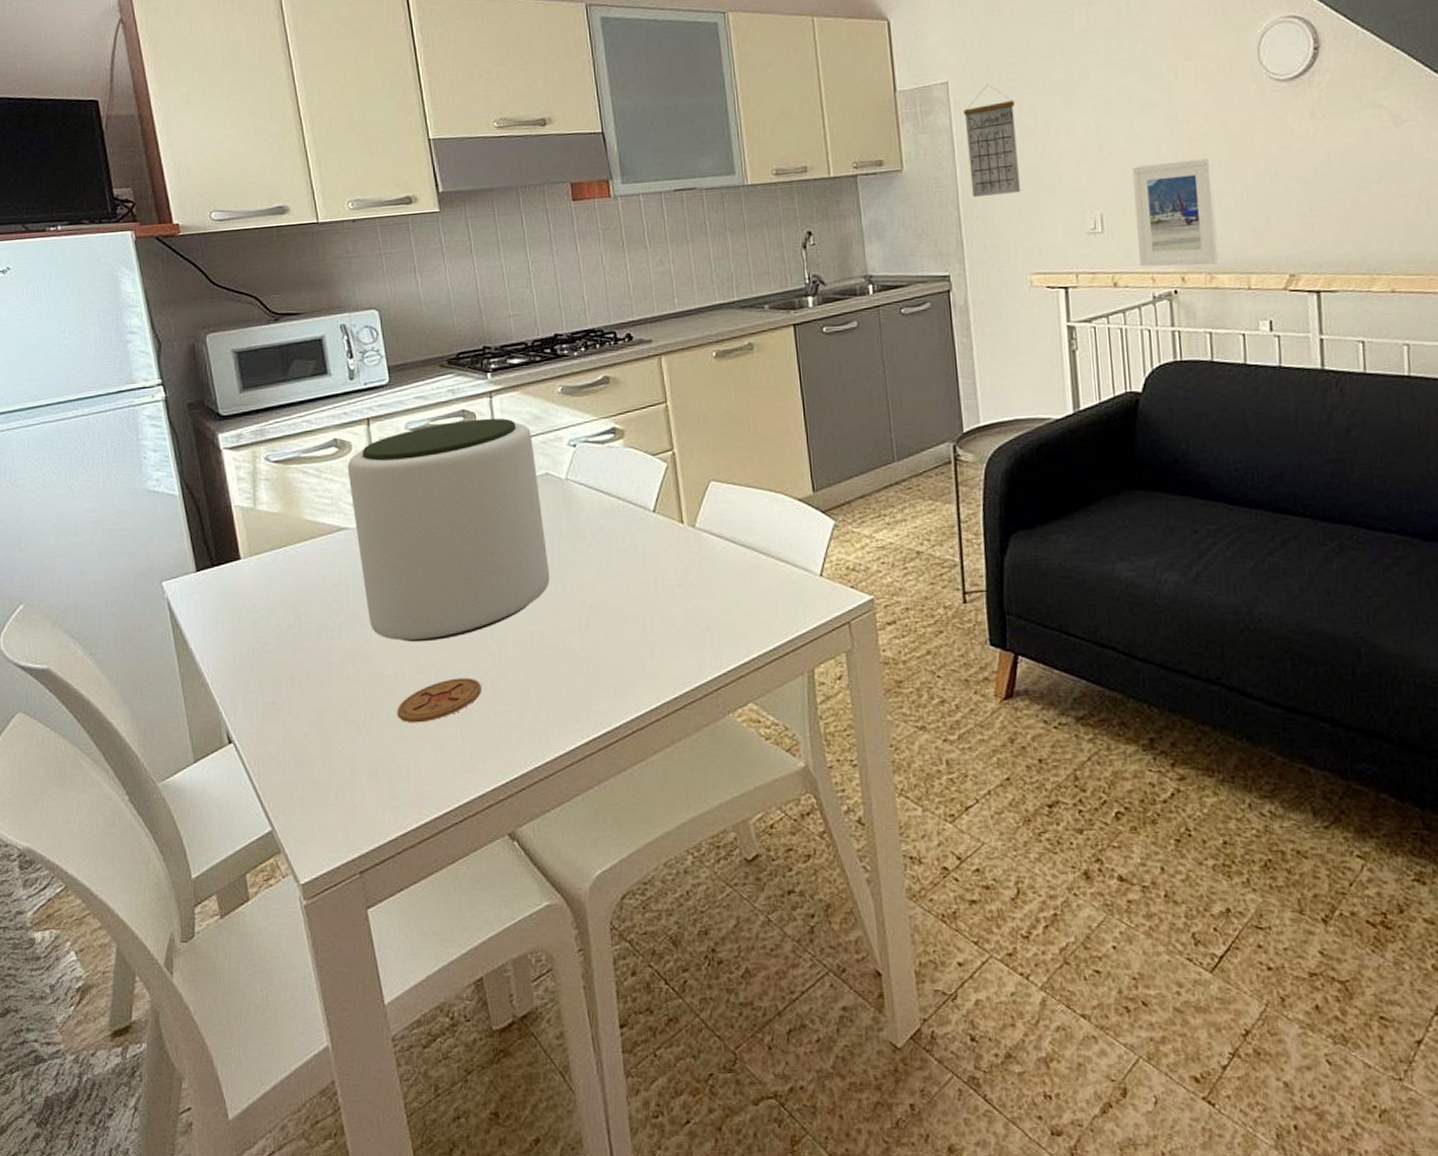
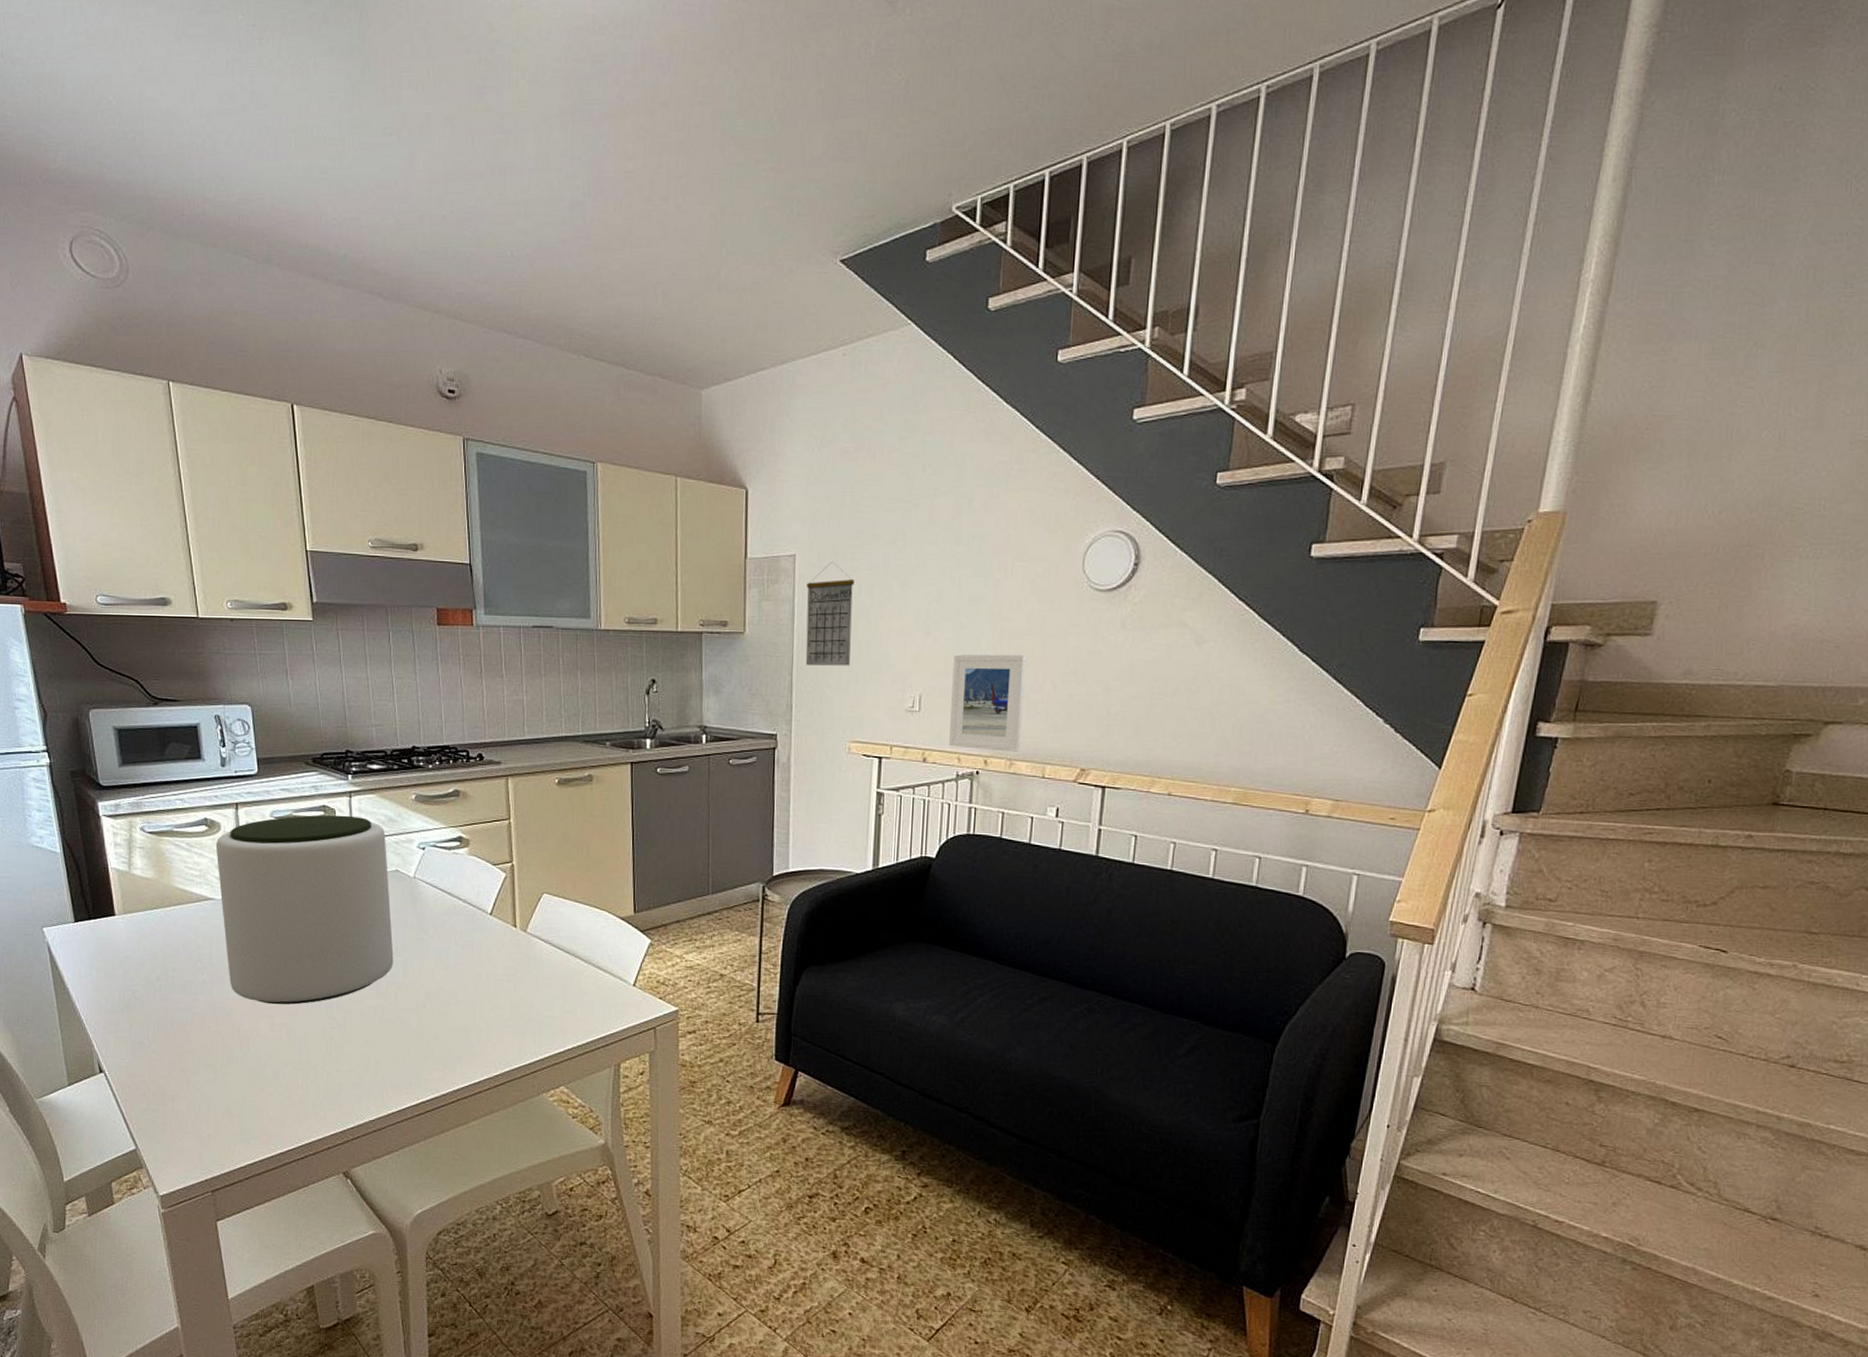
coaster: present [397,677,481,723] -> none [251,1038,326,1073]

